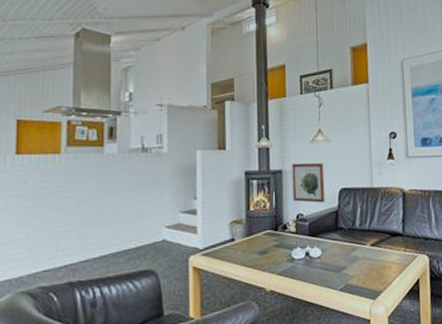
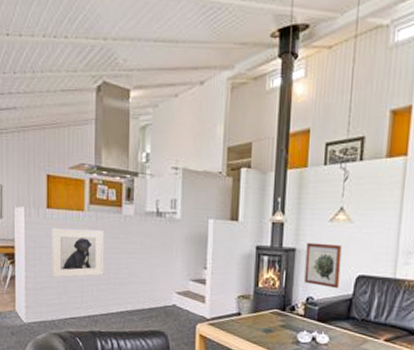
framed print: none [20,172,84,228] -> present [51,228,104,278]

